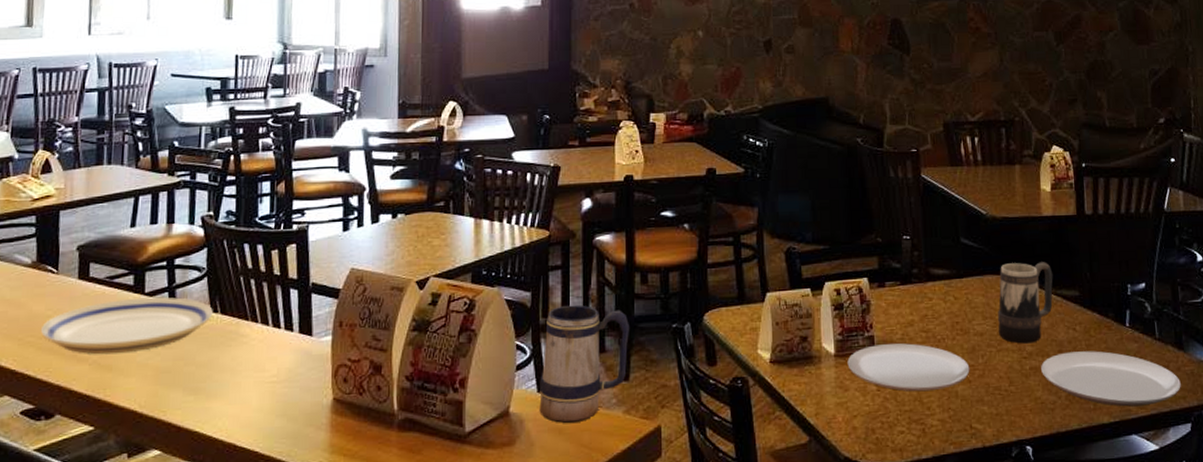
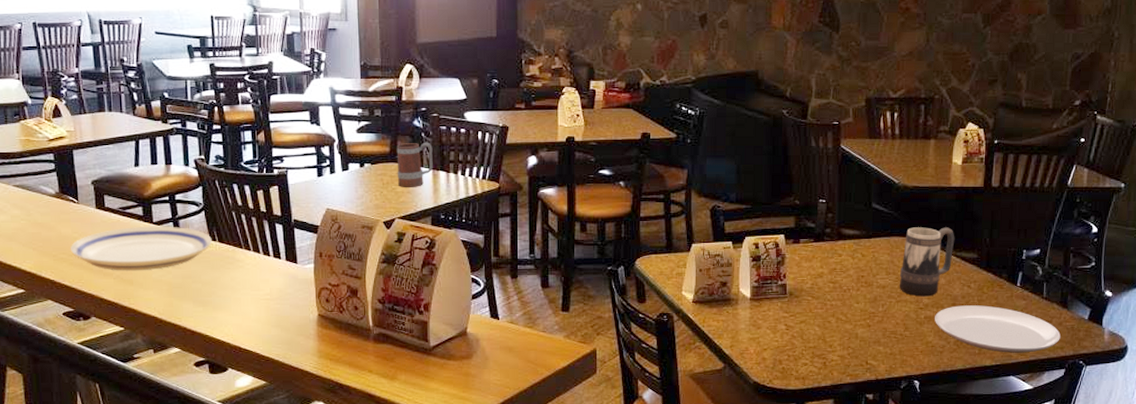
beer mug: none [434,187,475,240] -> present [396,142,433,187]
beer mug: present [539,305,630,424] -> none [492,247,571,344]
plate: present [847,343,970,392] -> none [761,292,871,332]

